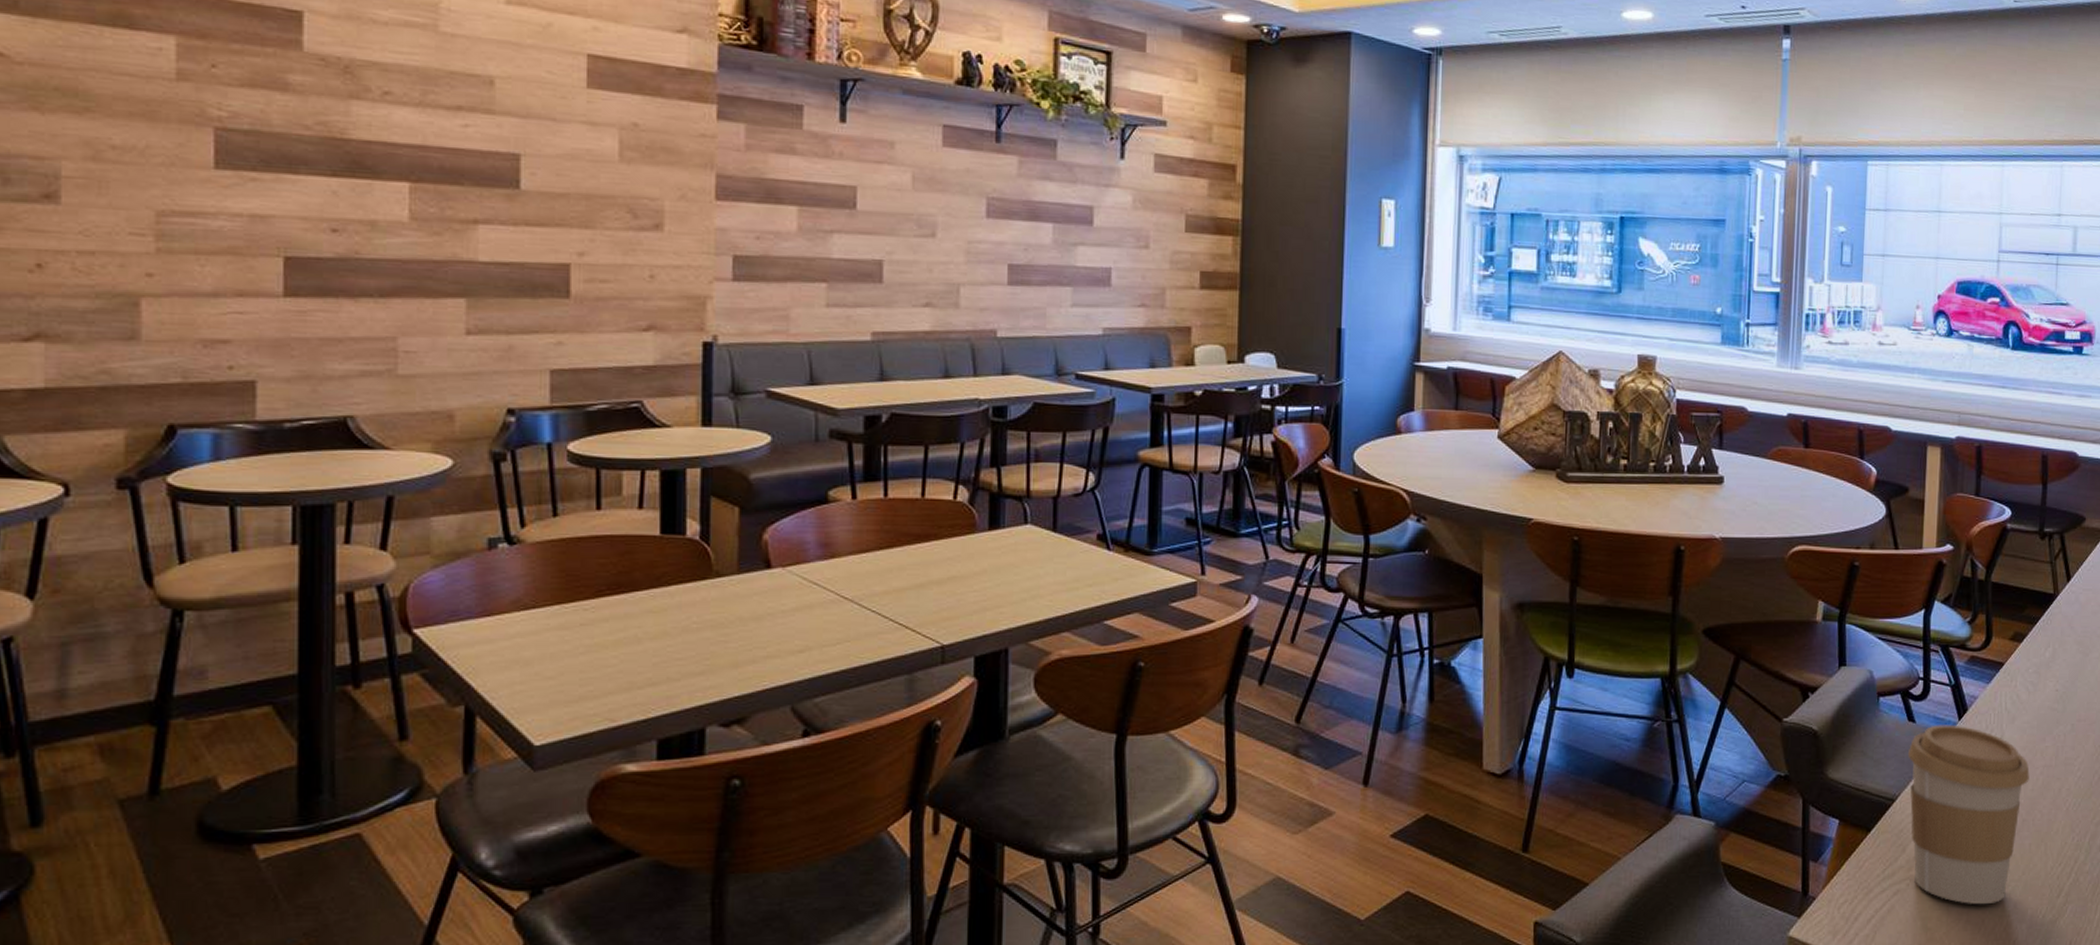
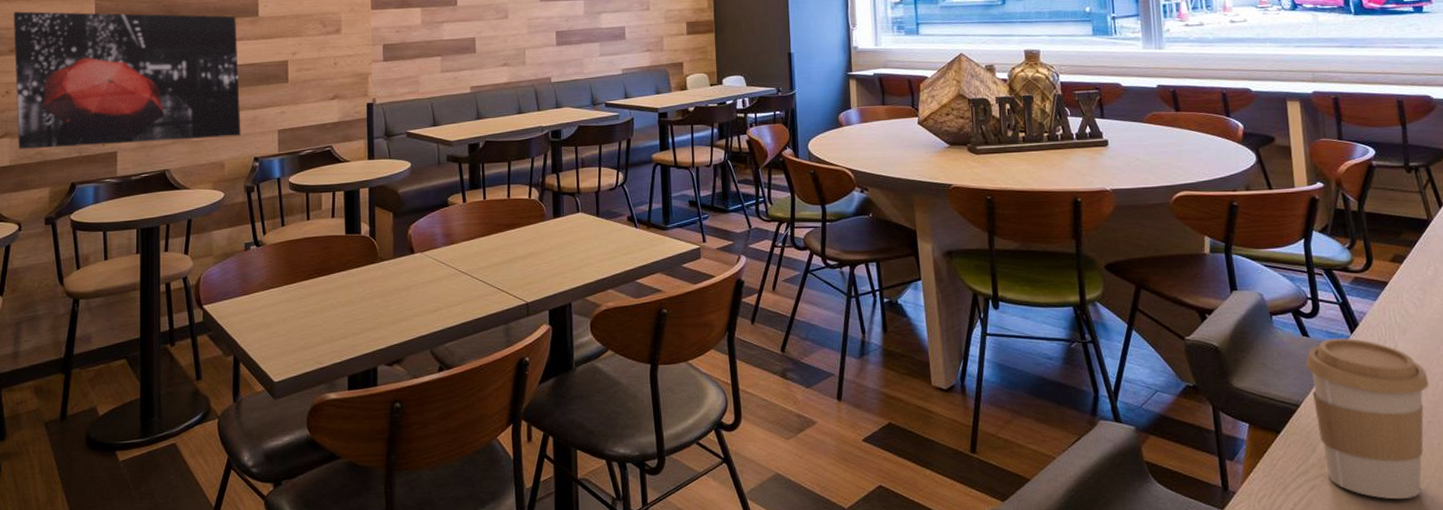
wall art: none [49,130,486,374] -> present [13,11,241,150]

